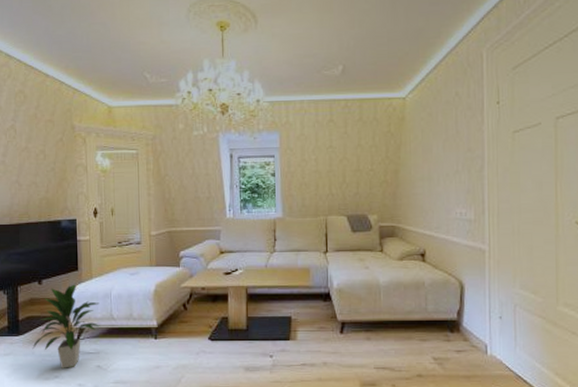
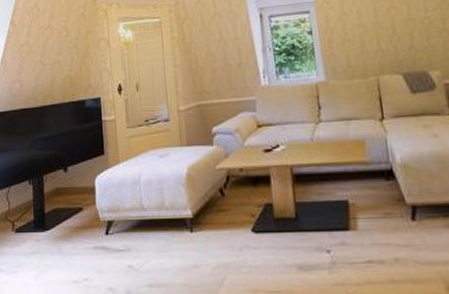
indoor plant: present [32,284,100,368] -> none [59,170,130,269]

